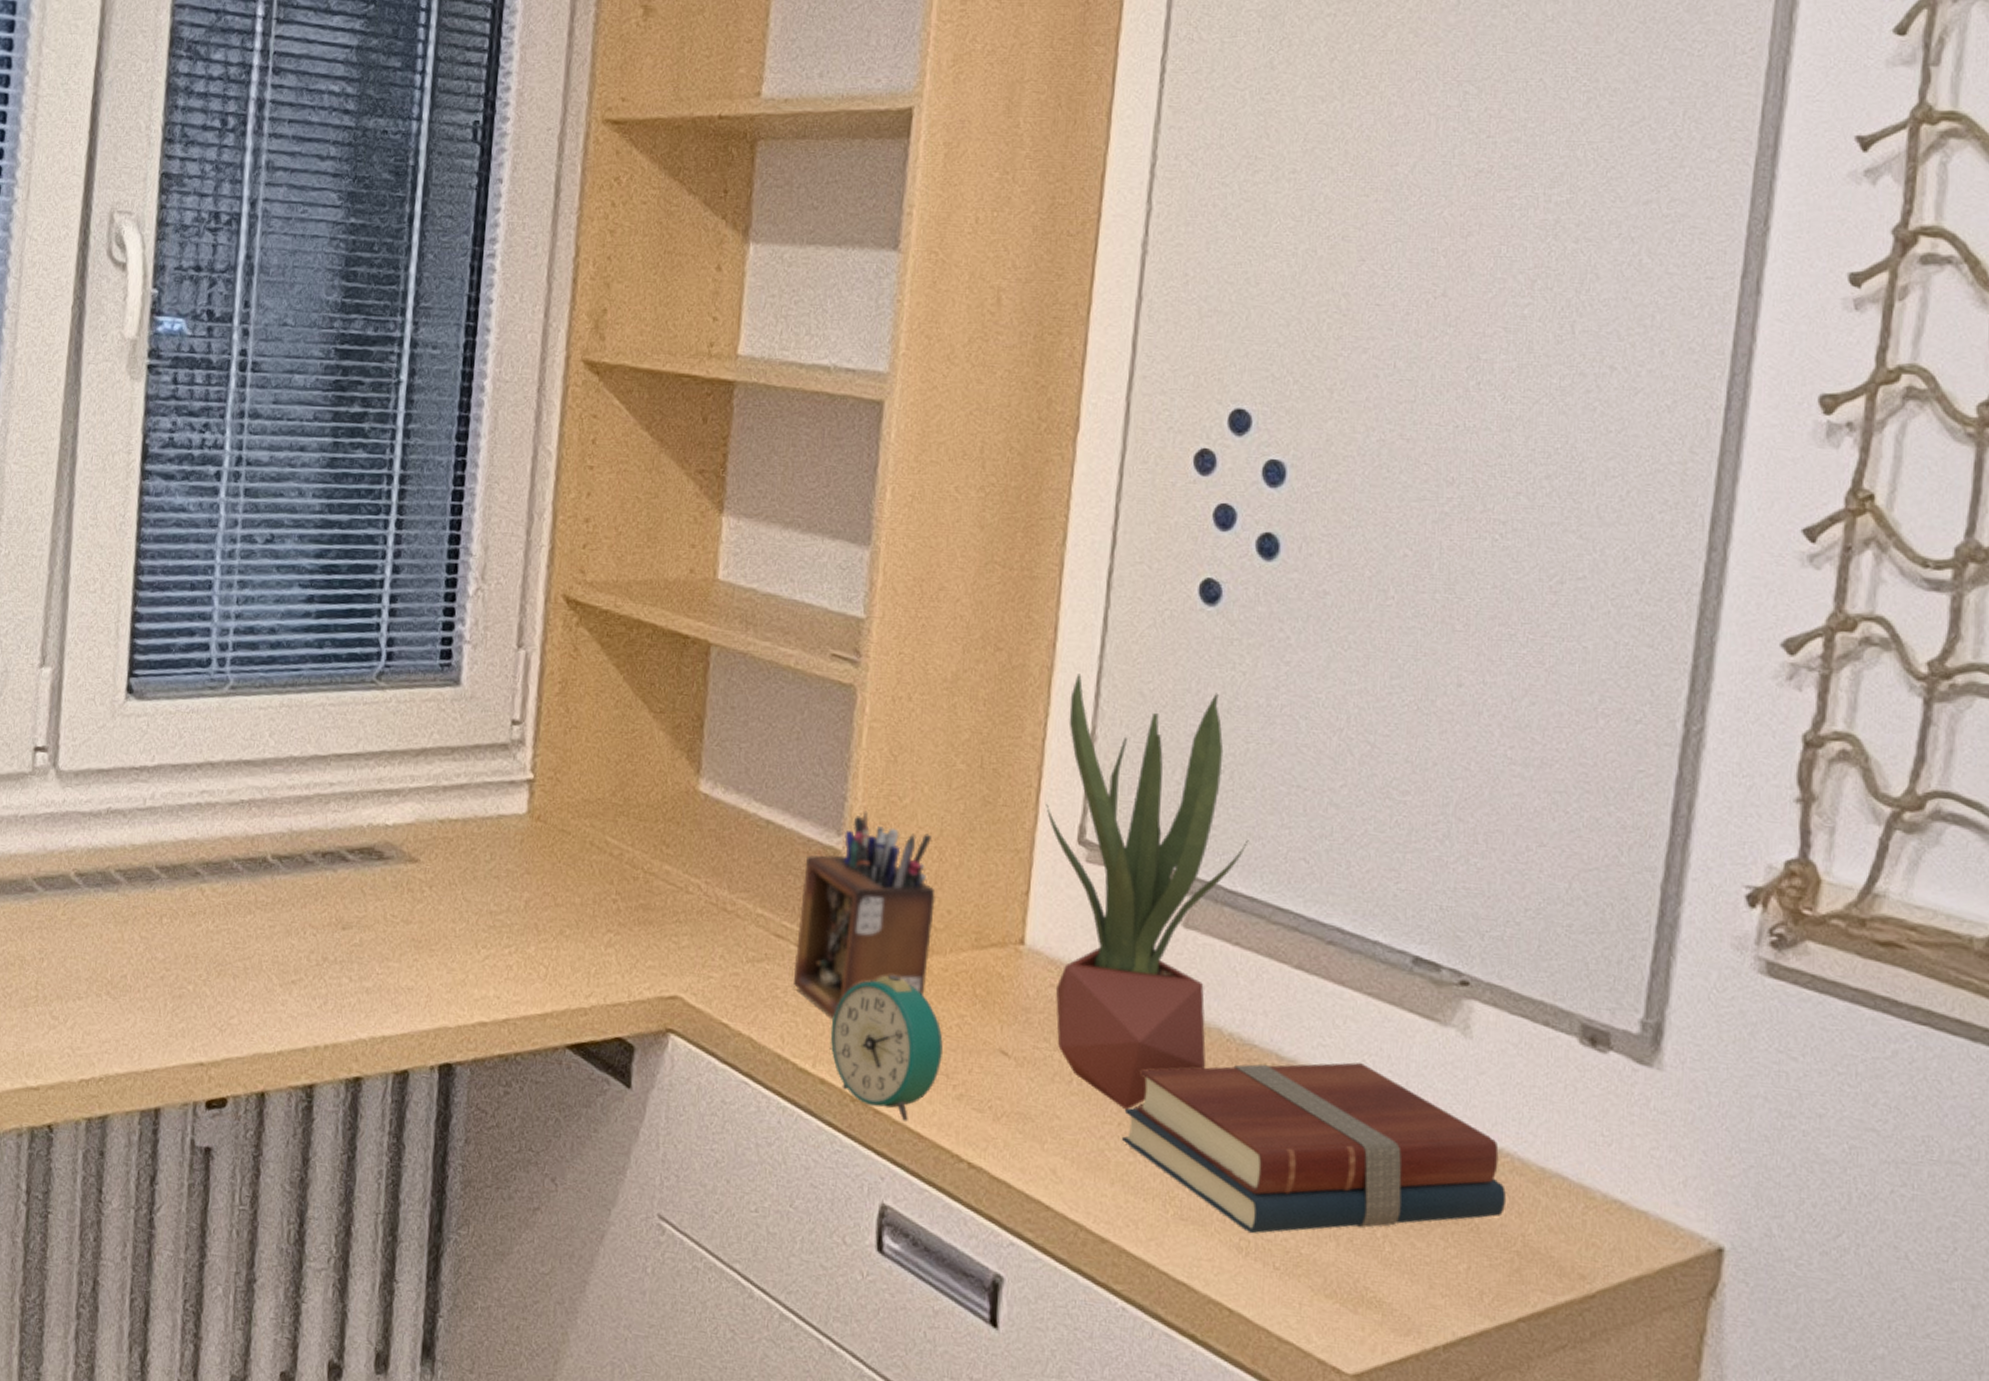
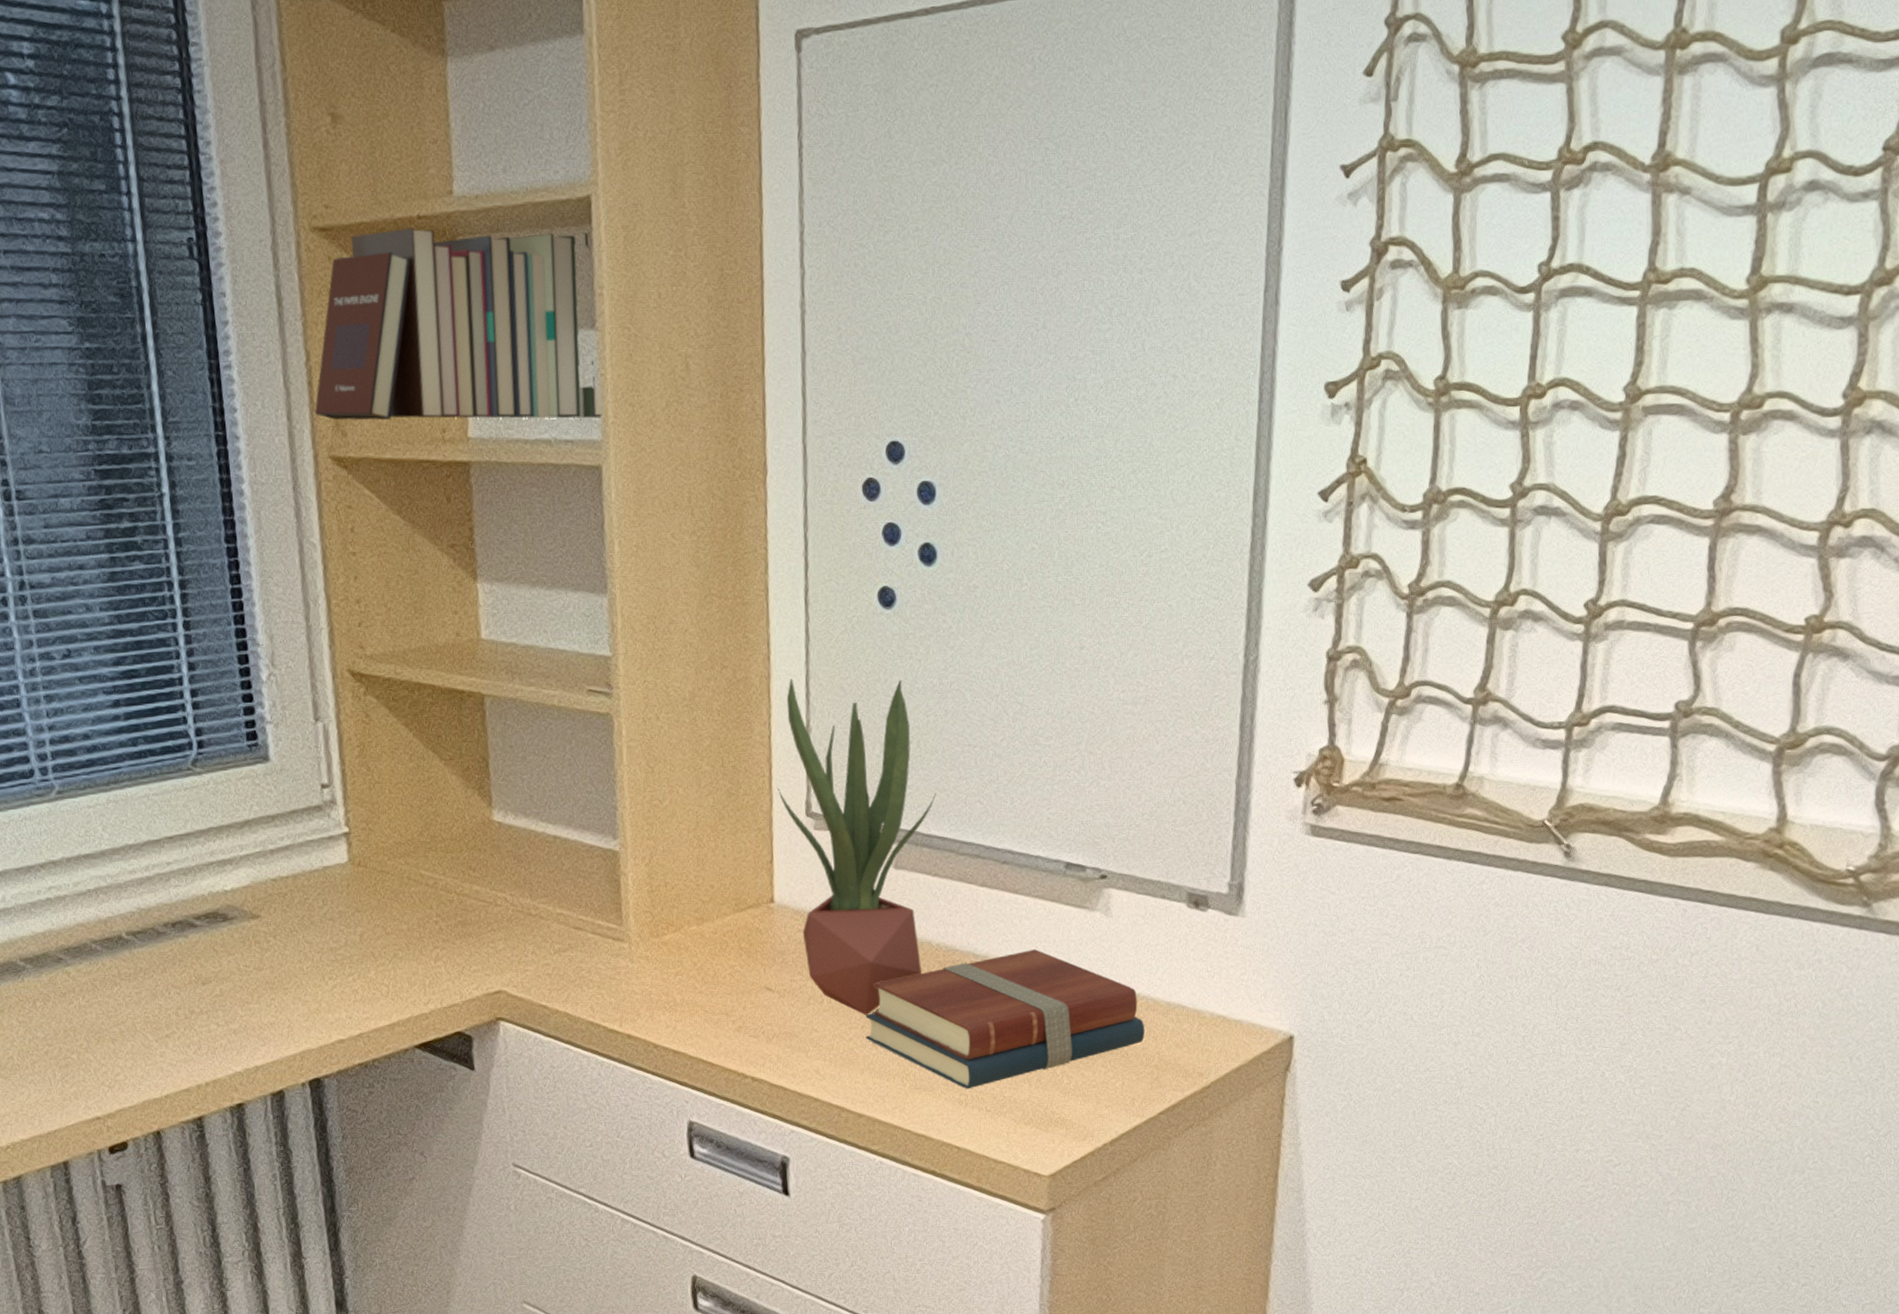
books: none [575,127,906,348] -> present [315,228,603,420]
desk organizer: present [793,810,936,1017] -> none [591,815,701,985]
alarm clock: present [830,974,943,1122] -> none [630,943,721,1055]

